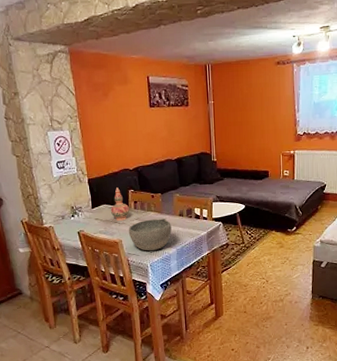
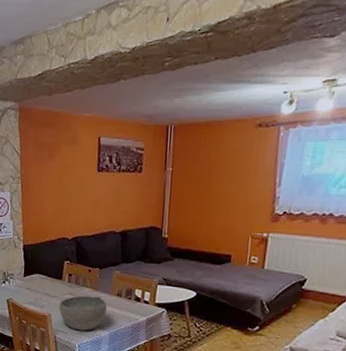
decorative vase: present [111,187,130,221] -> none [43,257,64,294]

